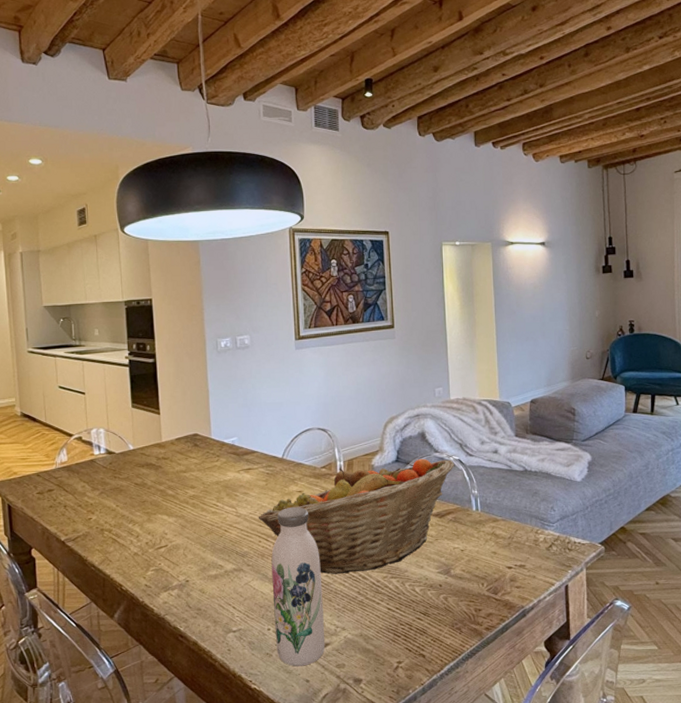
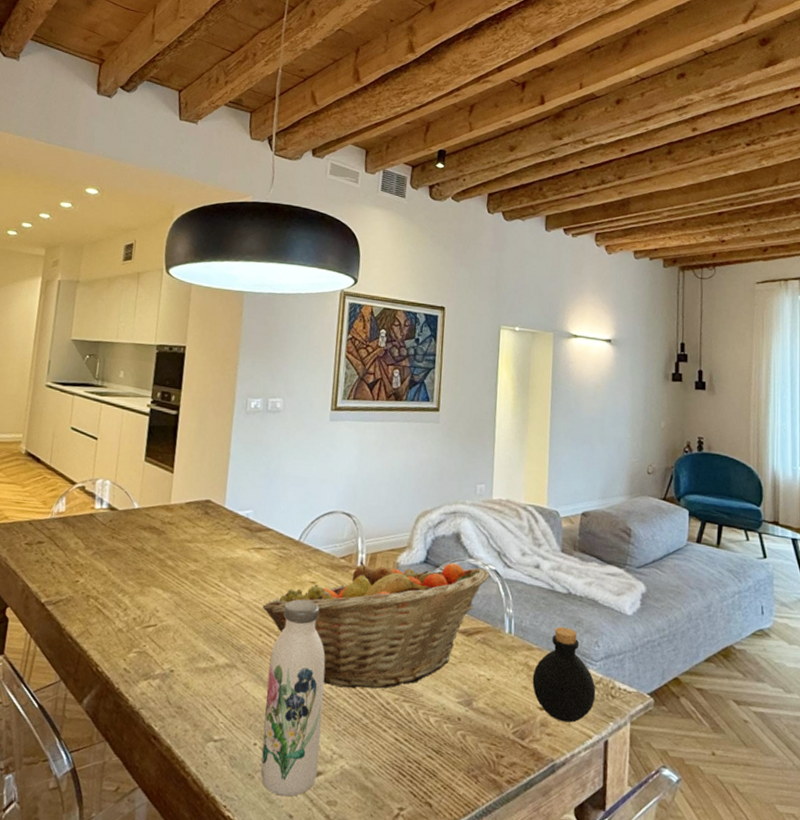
bottle: none [500,499,555,576] -> present [532,626,596,723]

